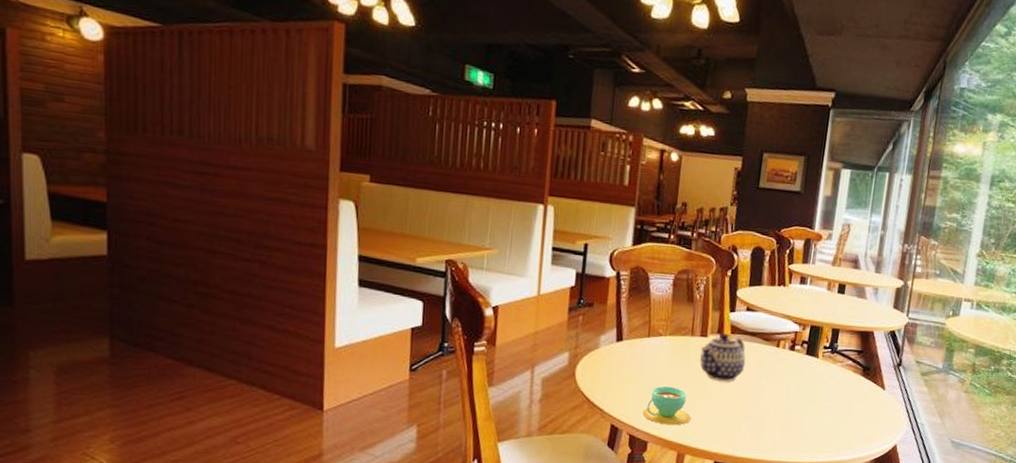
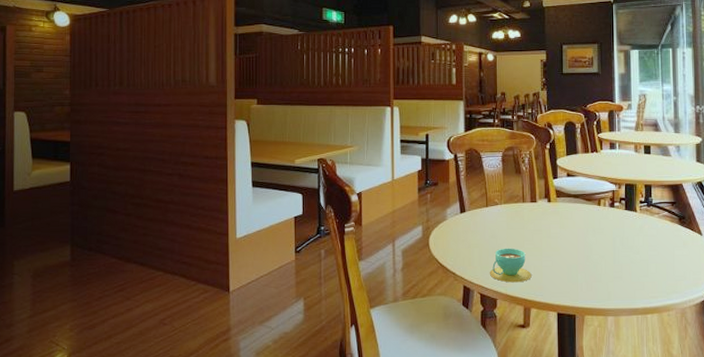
teapot: present [700,333,746,382] -> none [532,198,573,240]

